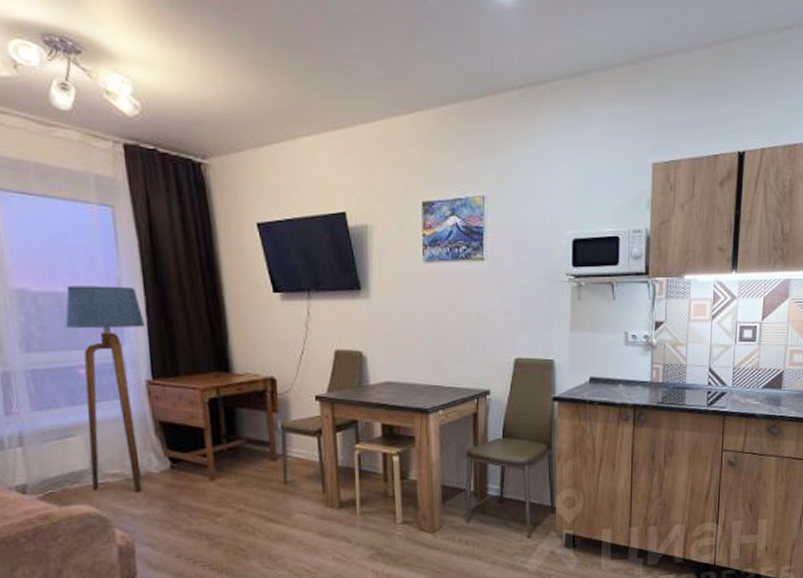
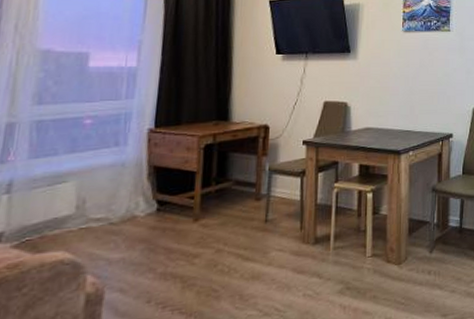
floor lamp: present [65,285,145,493] -> none [72,47,158,237]

